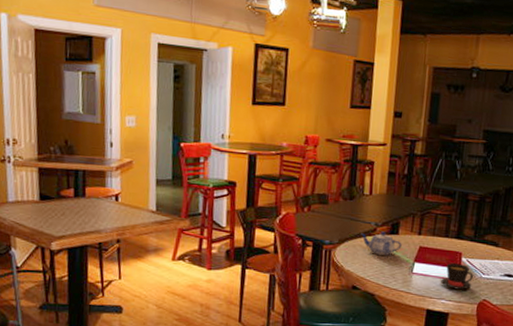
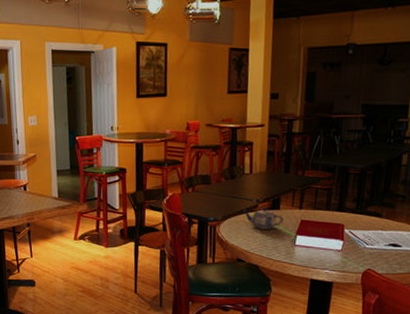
teacup: present [441,263,473,290] -> none [324,235,357,260]

